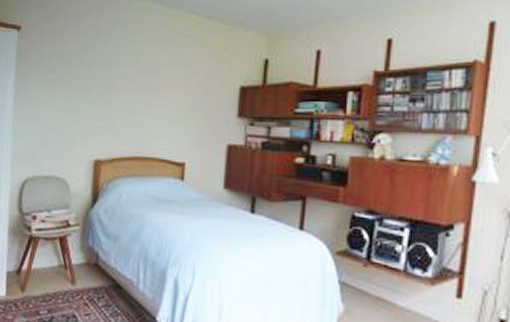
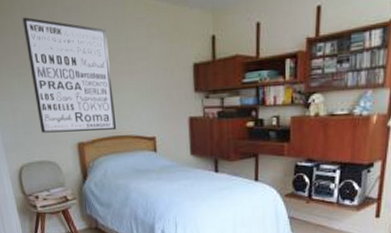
wall art: none [56,24,150,151] -> present [22,17,117,133]

